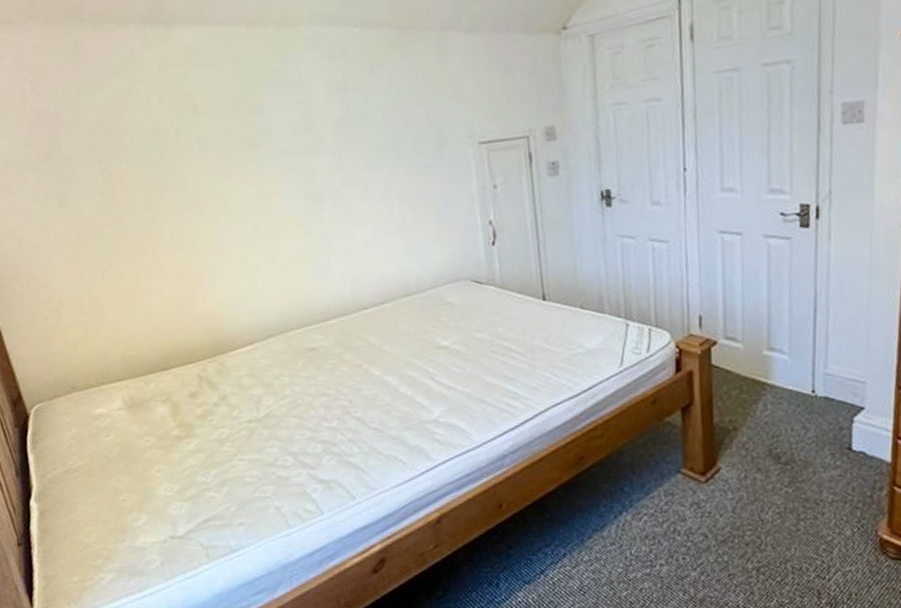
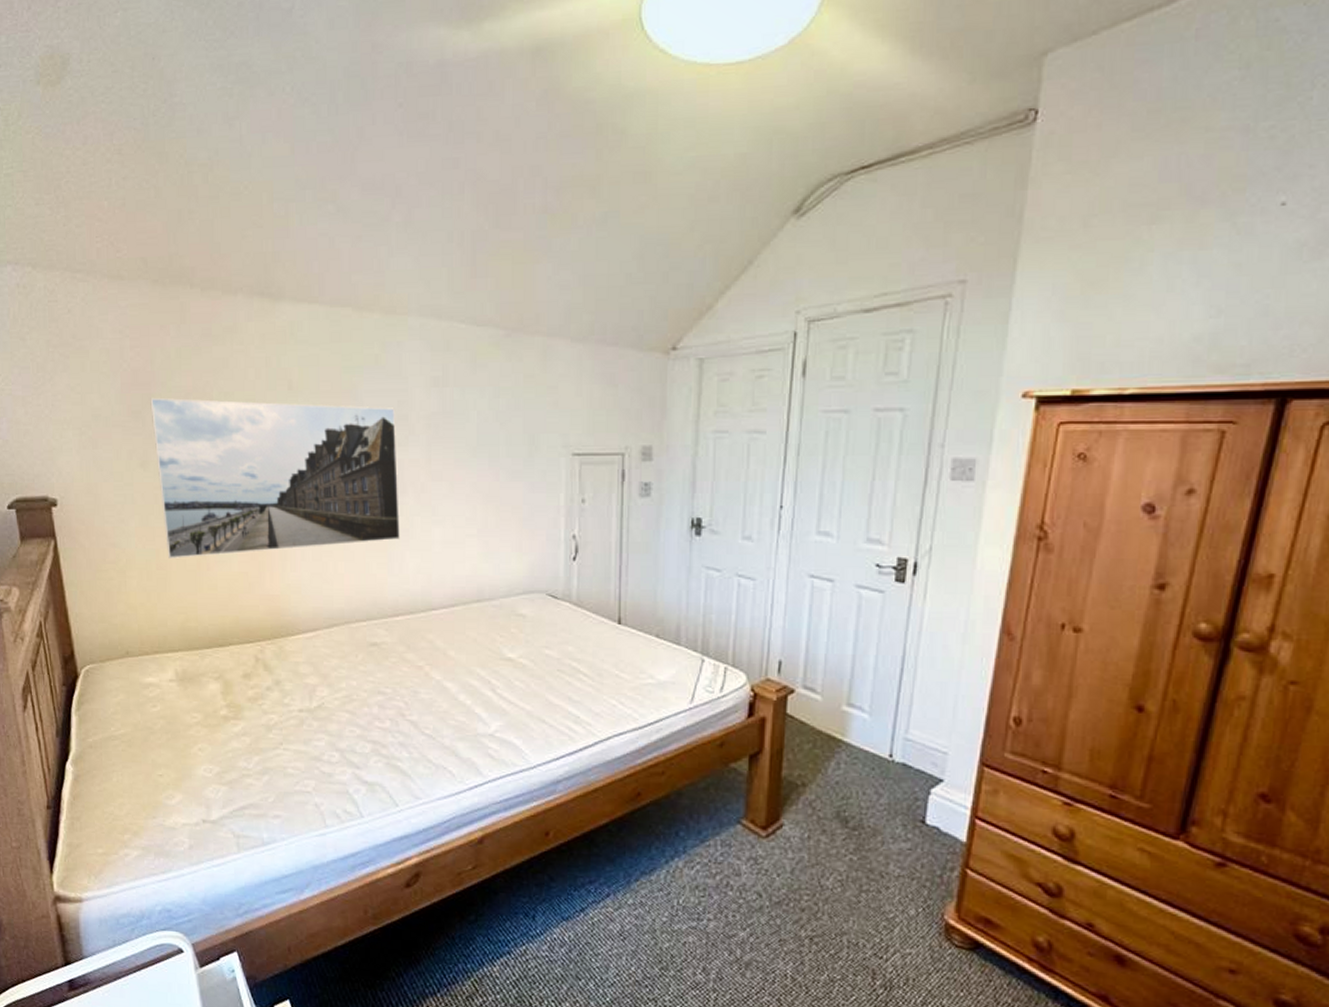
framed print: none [58,118,324,292] -> present [150,397,401,558]

